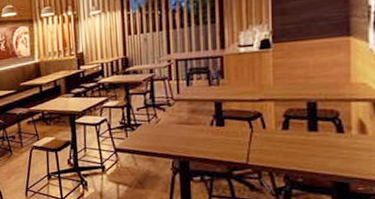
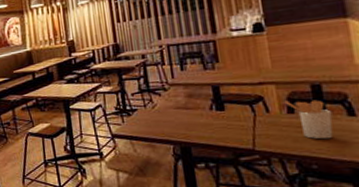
utensil holder: none [280,117,323,155] -> present [284,100,334,140]

